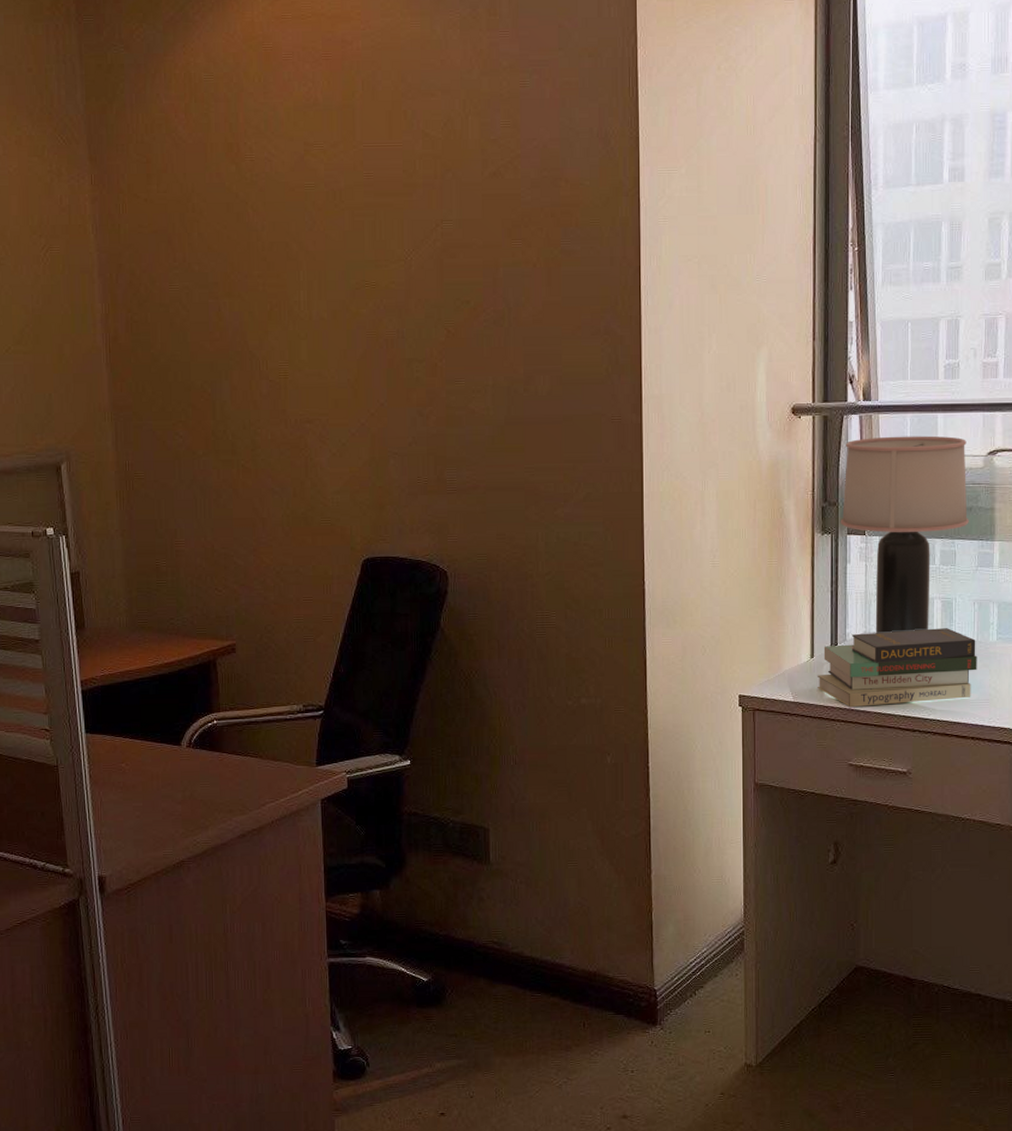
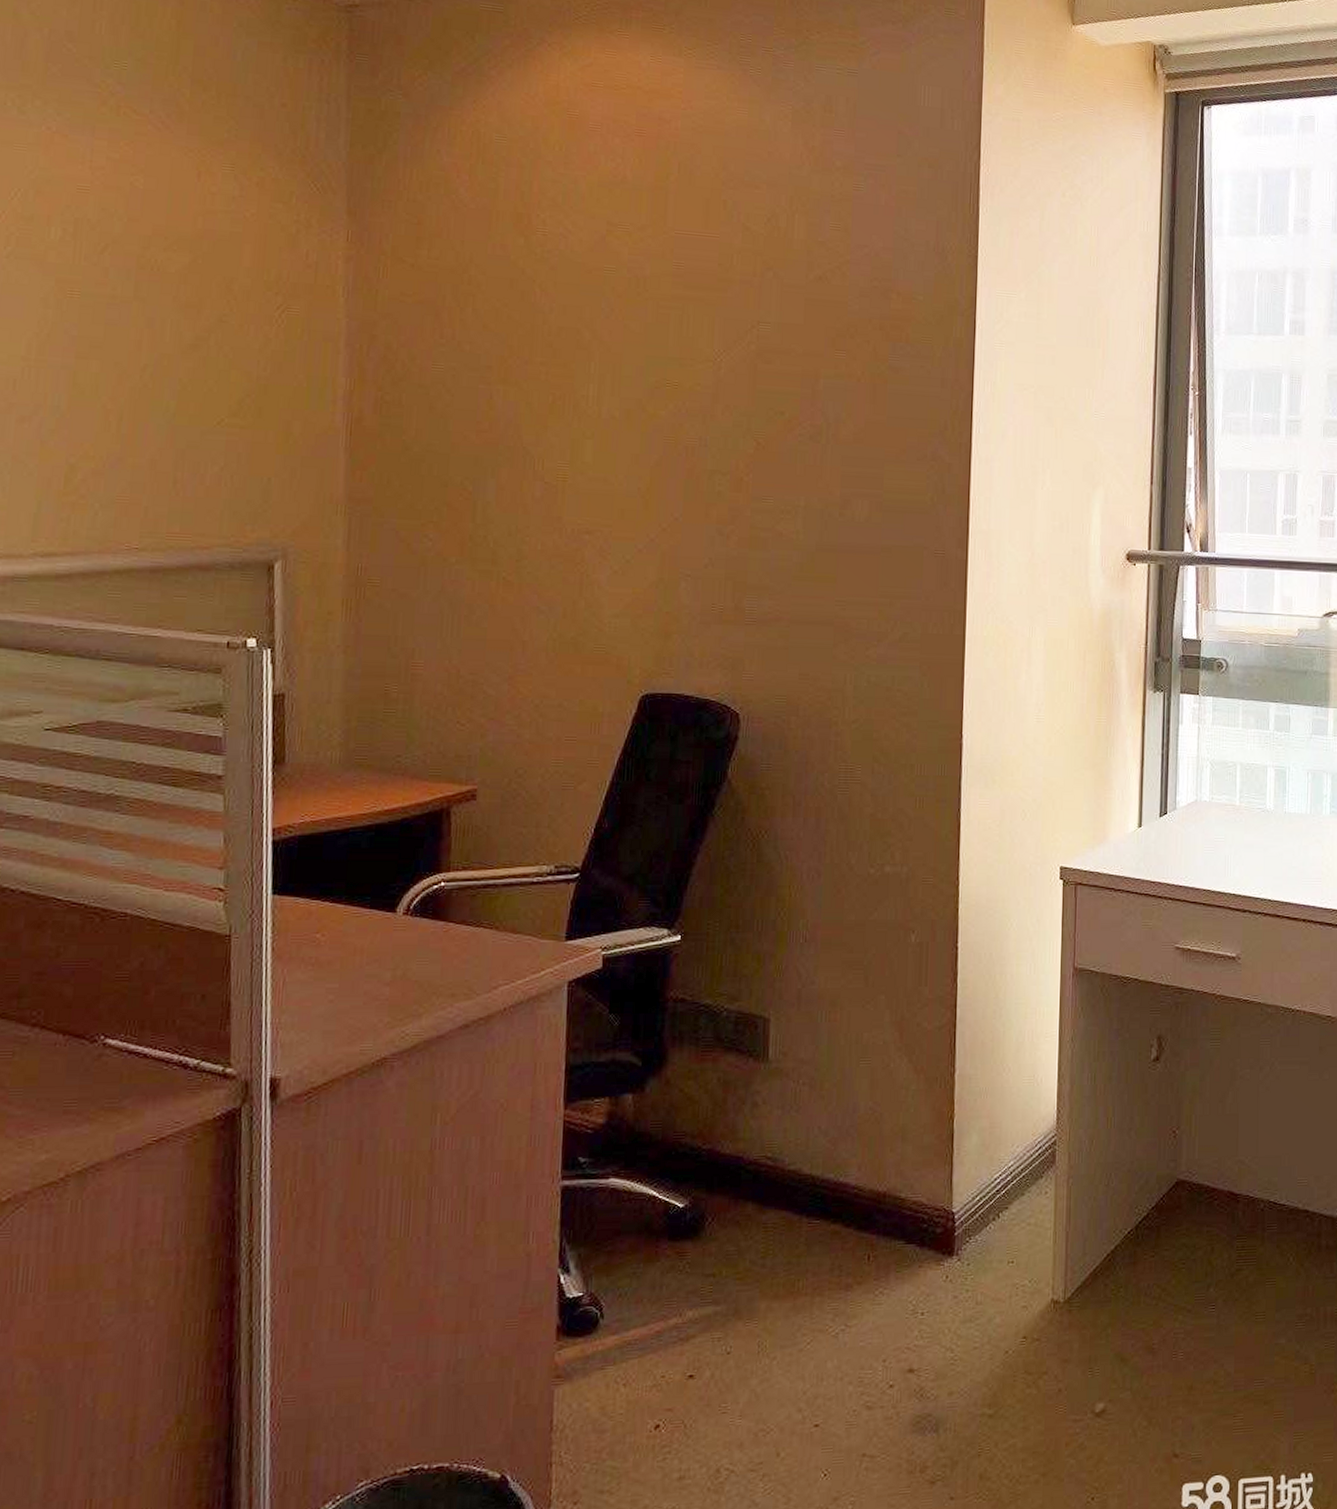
books: present [818,628,977,708] -> none [1145,799,1310,884]
table lamp: present [840,435,969,634] -> none [1173,591,1304,803]

